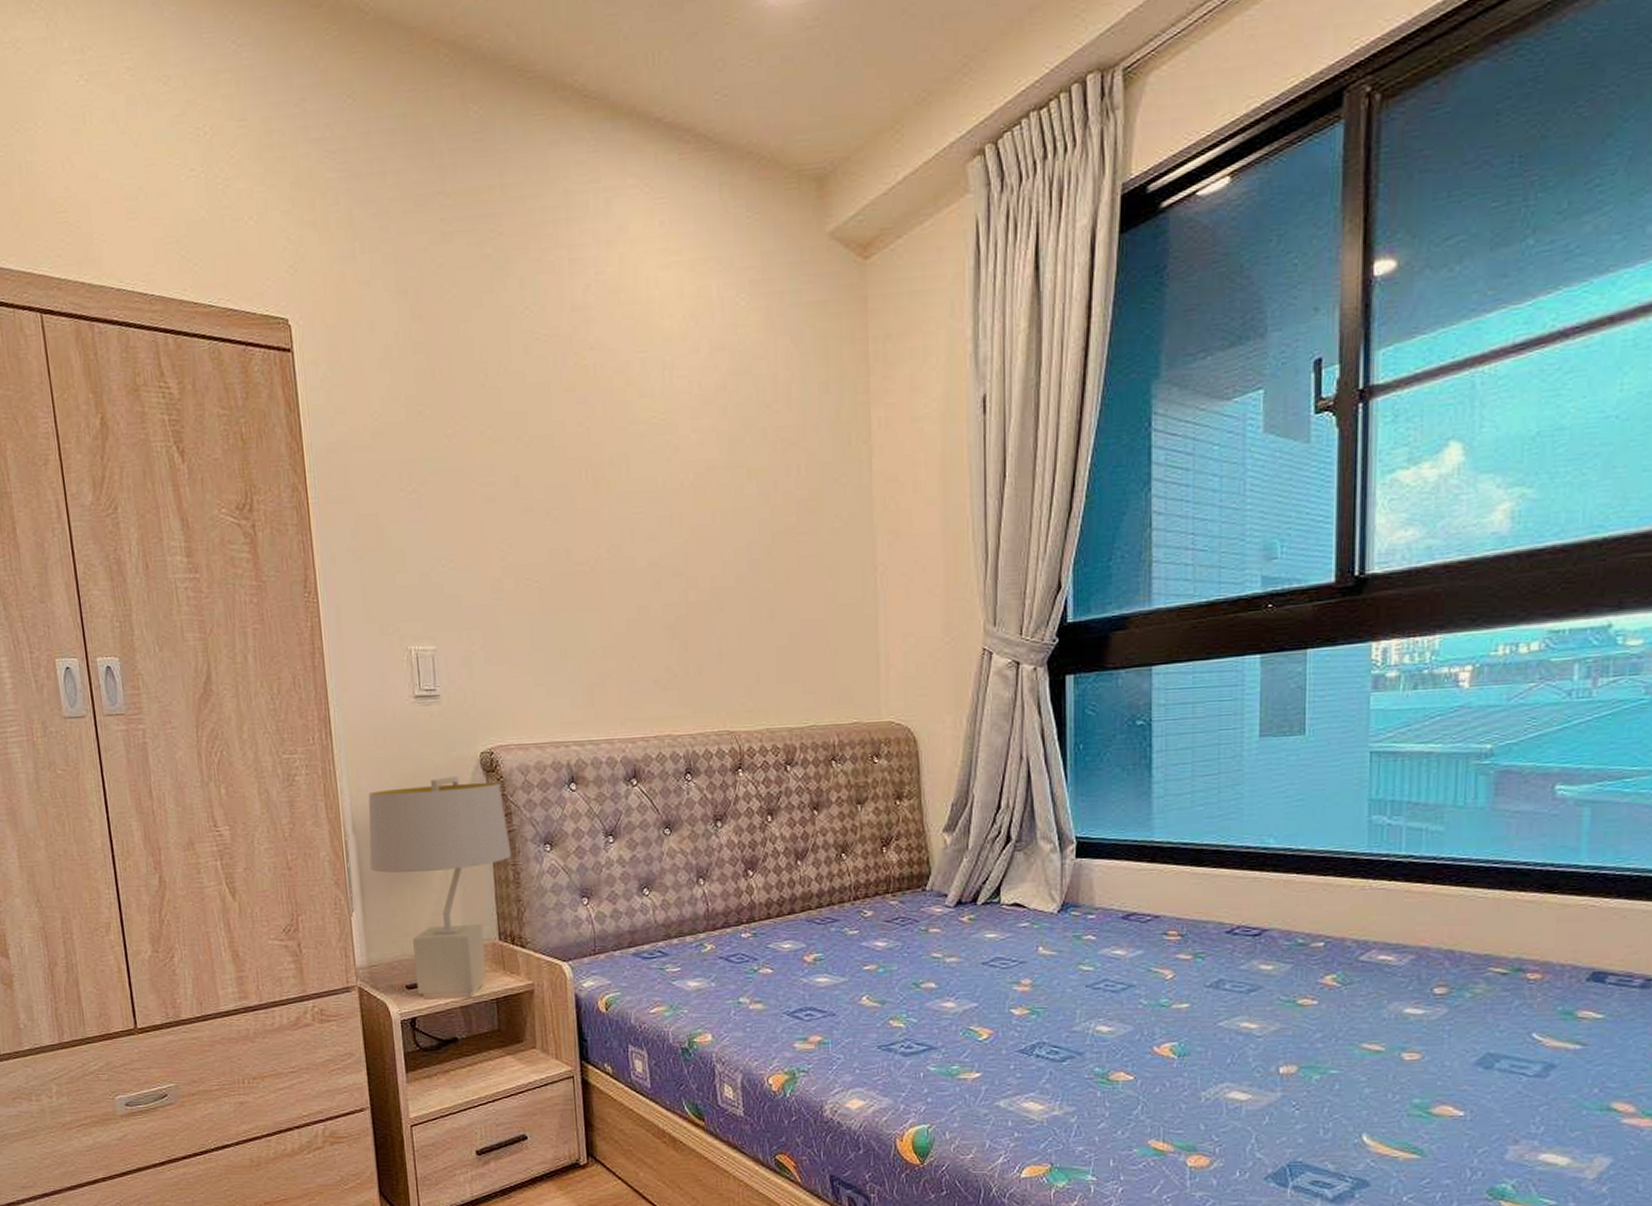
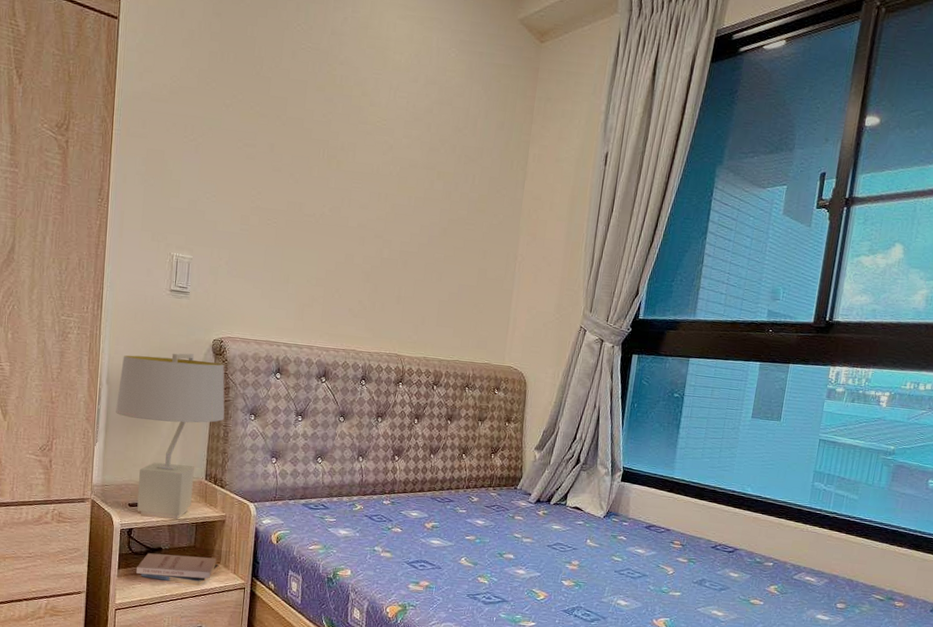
books: none [428,1041,536,1081] -> present [135,553,220,585]

